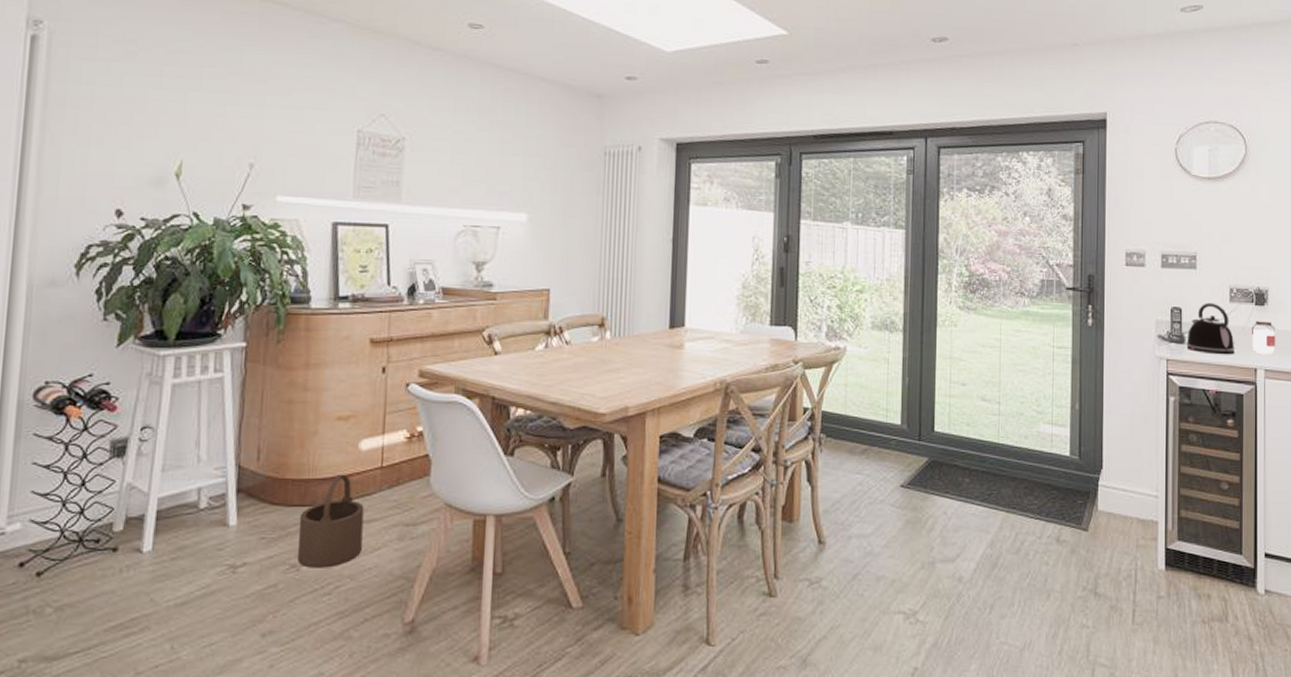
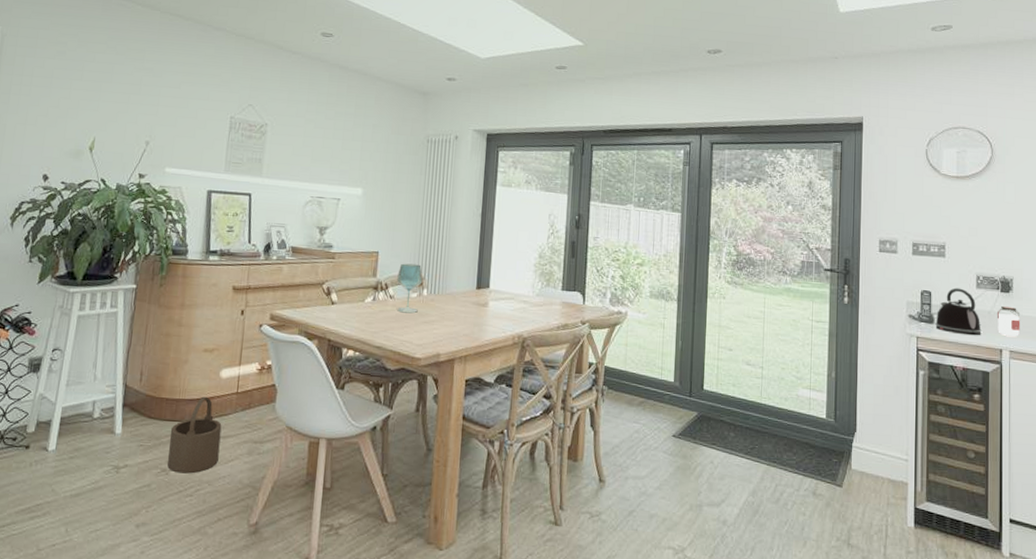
wine glass: none [573,302,605,361] -> present [397,263,423,314]

